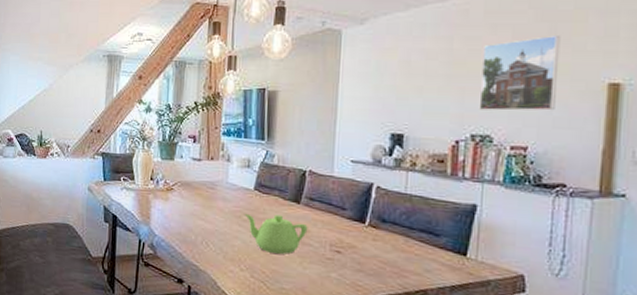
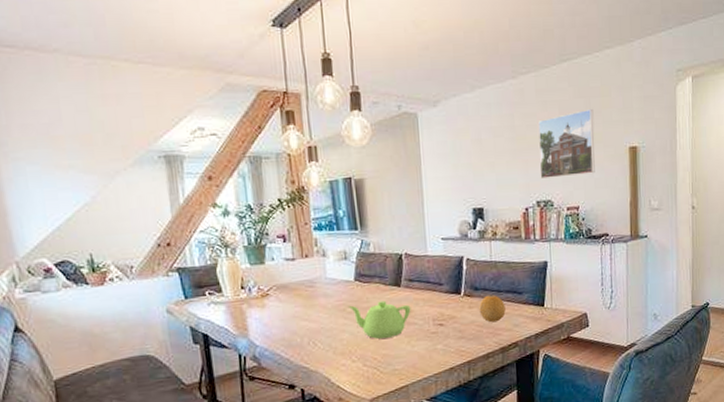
fruit: none [384,230,417,263] -> present [479,294,506,323]

